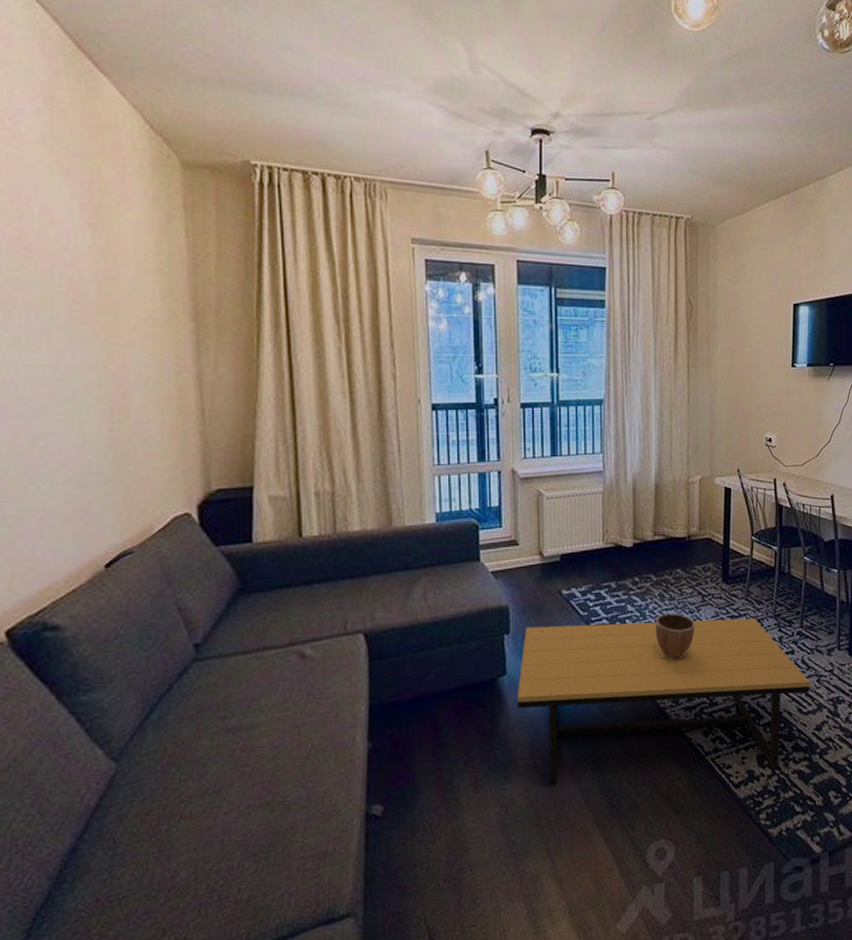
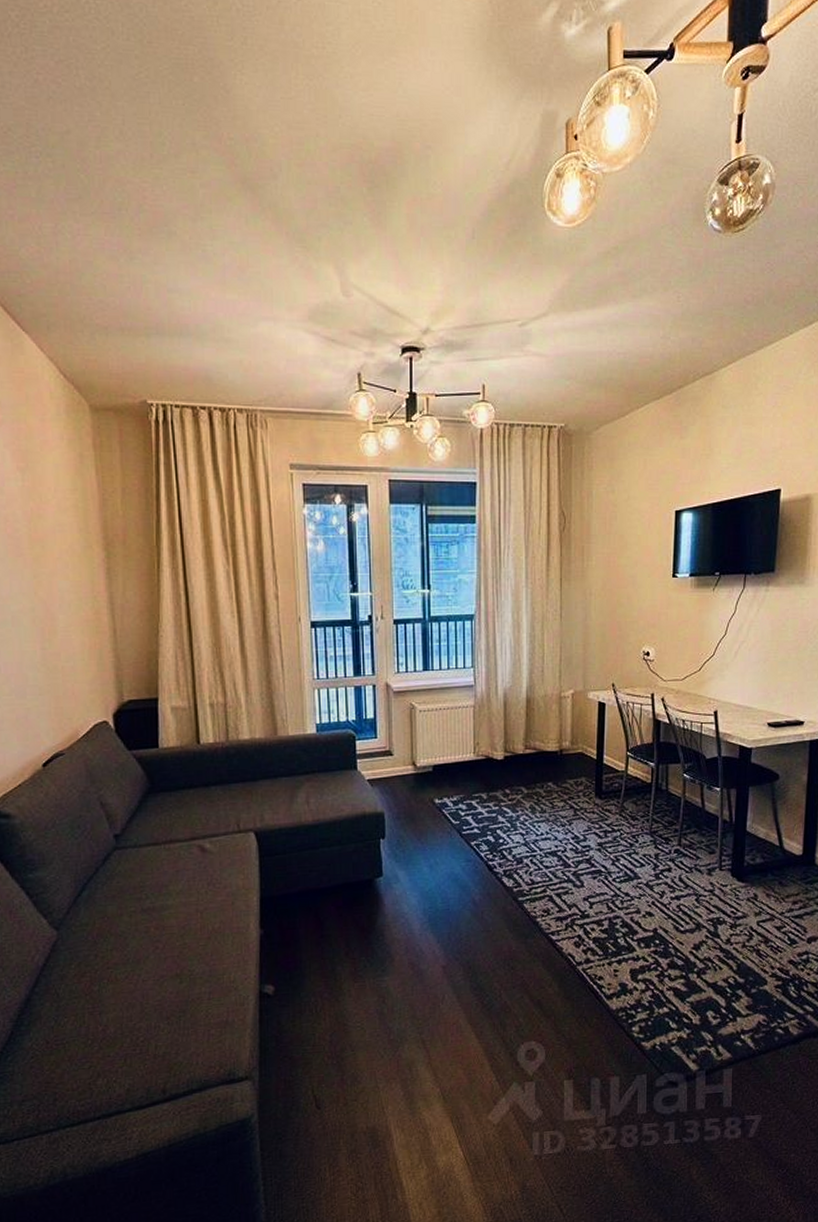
coffee table: present [516,618,810,784] -> none [392,832,688,984]
decorative bowl: present [656,613,695,659] -> none [527,825,567,871]

